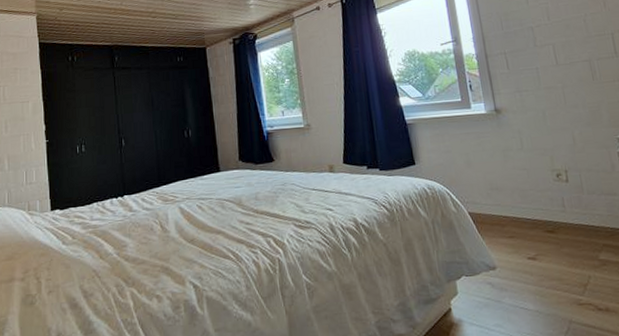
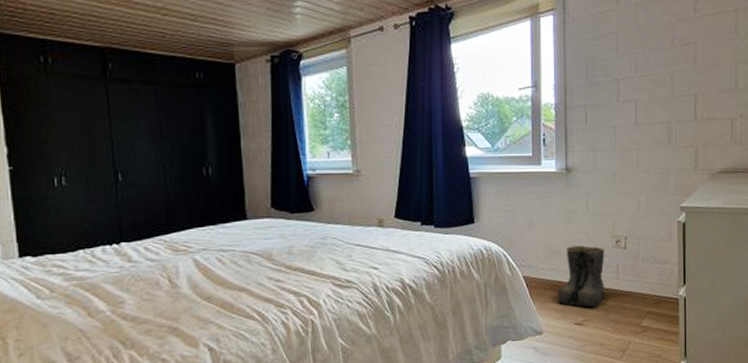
boots: none [504,180,556,241] -> present [557,245,606,307]

